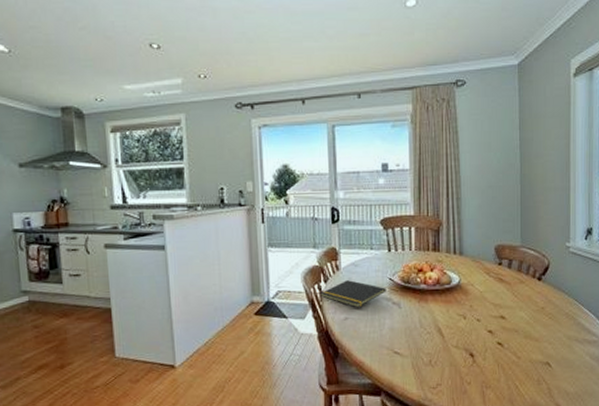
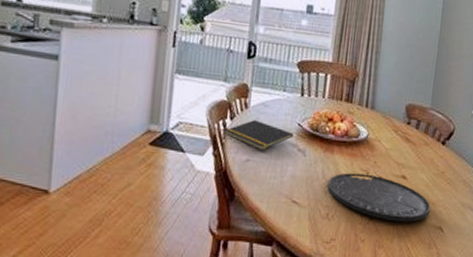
plate: none [427,318,535,362] -> present [327,173,431,222]

